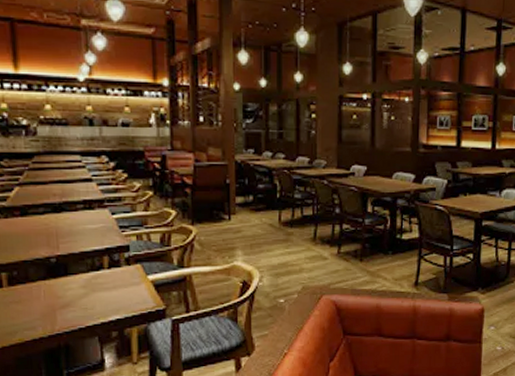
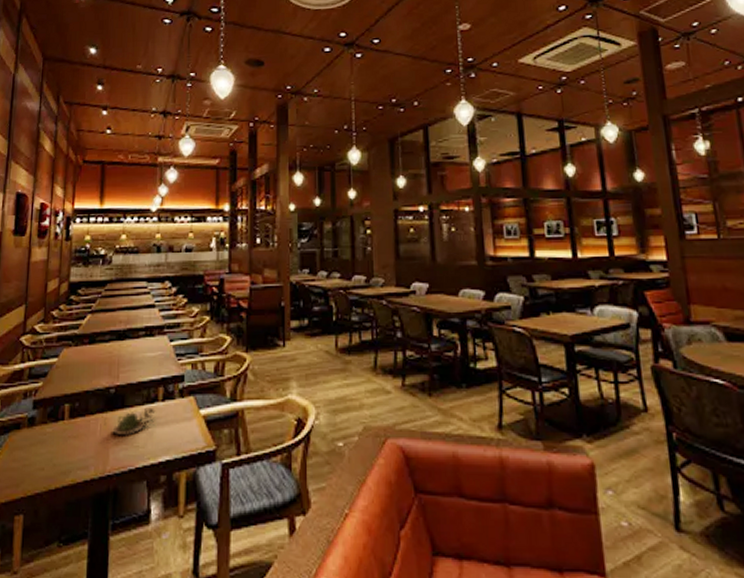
succulent plant: none [47,274,102,300] -> present [104,407,156,436]

